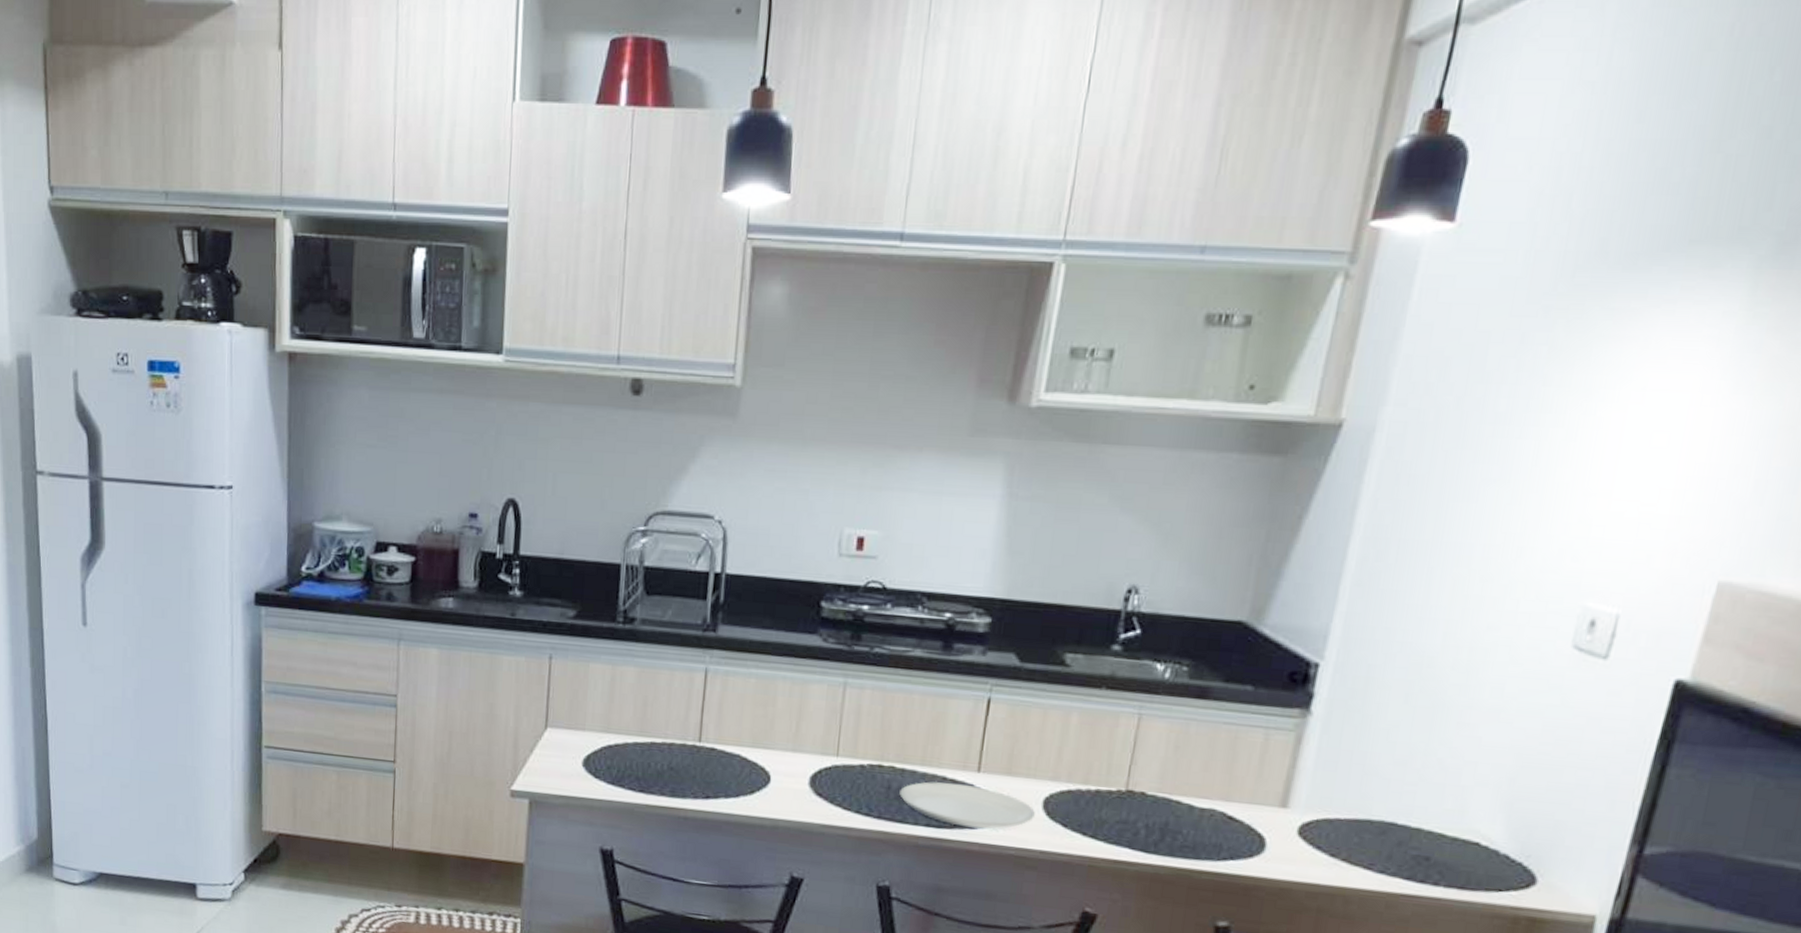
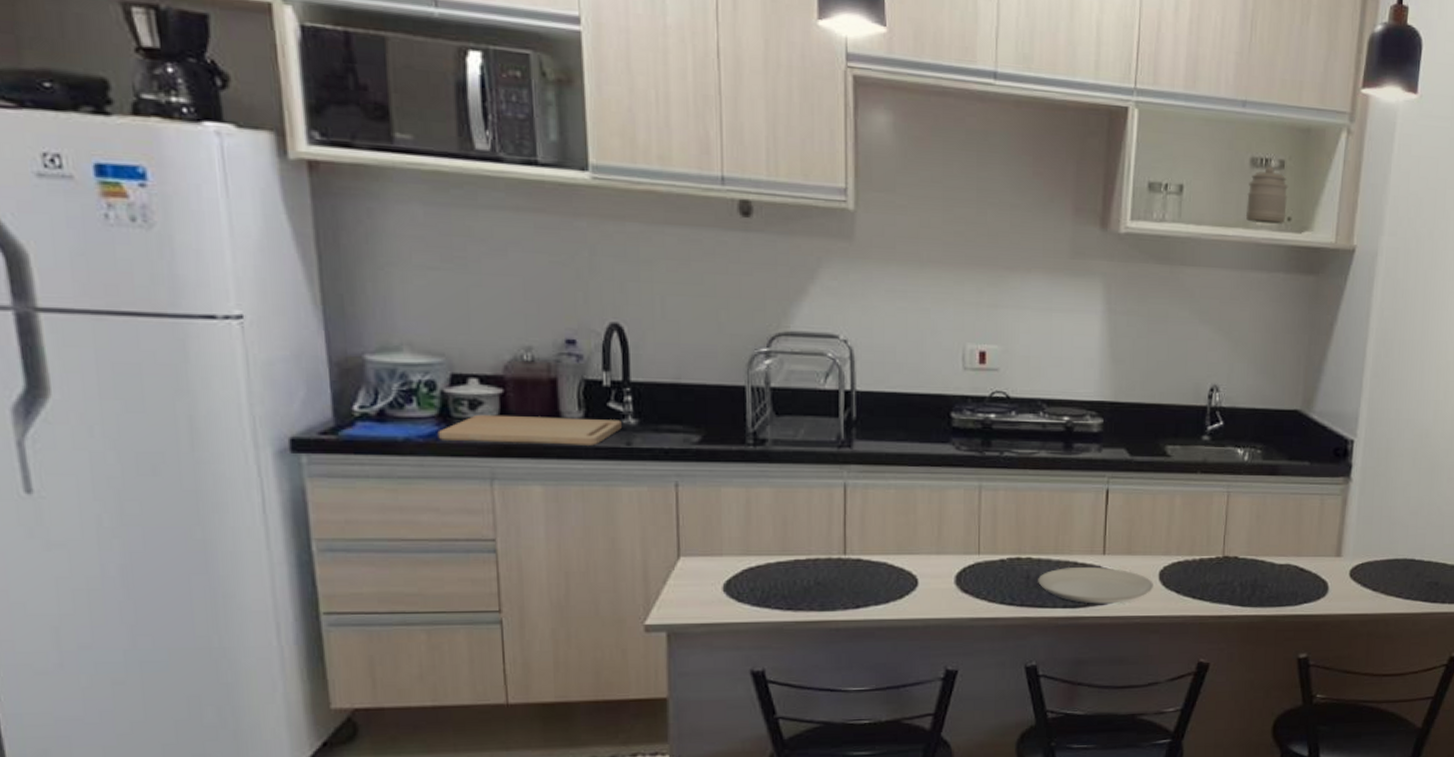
cutting board: none [361,579,509,614] -> present [437,414,622,446]
jar: none [1193,323,1255,394] -> present [1246,166,1289,224]

